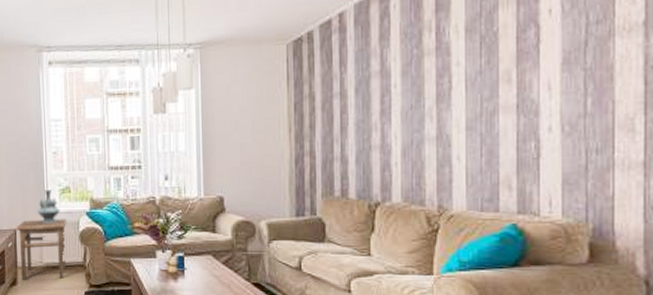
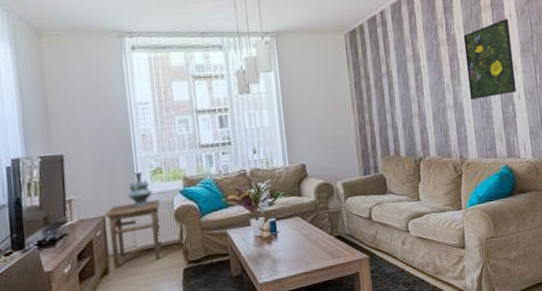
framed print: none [463,15,546,131] -> present [463,18,516,100]

